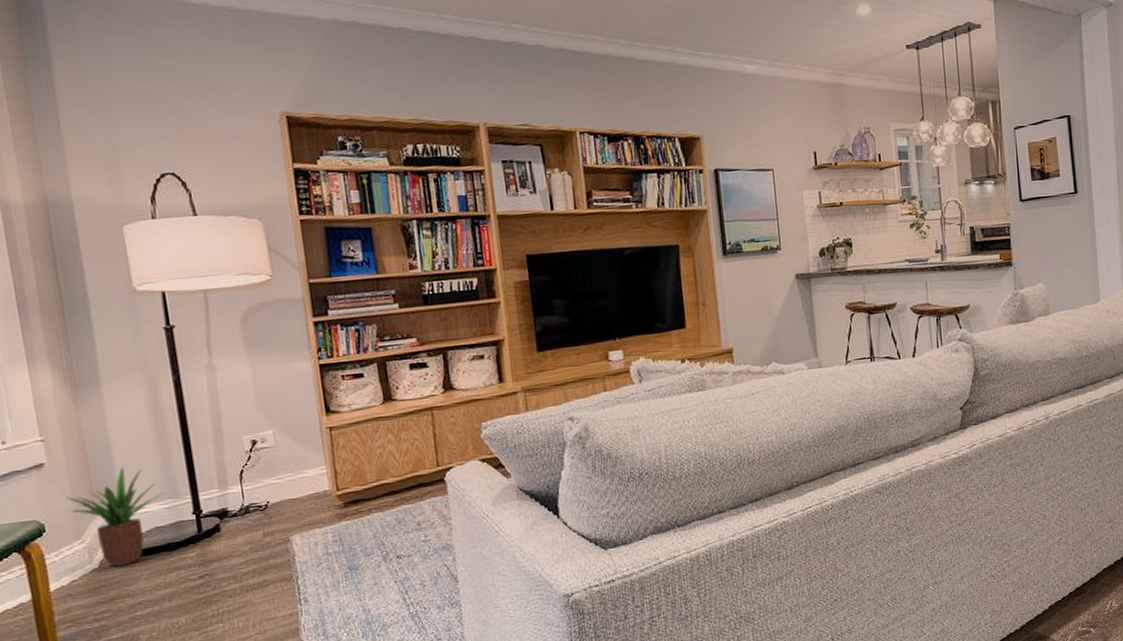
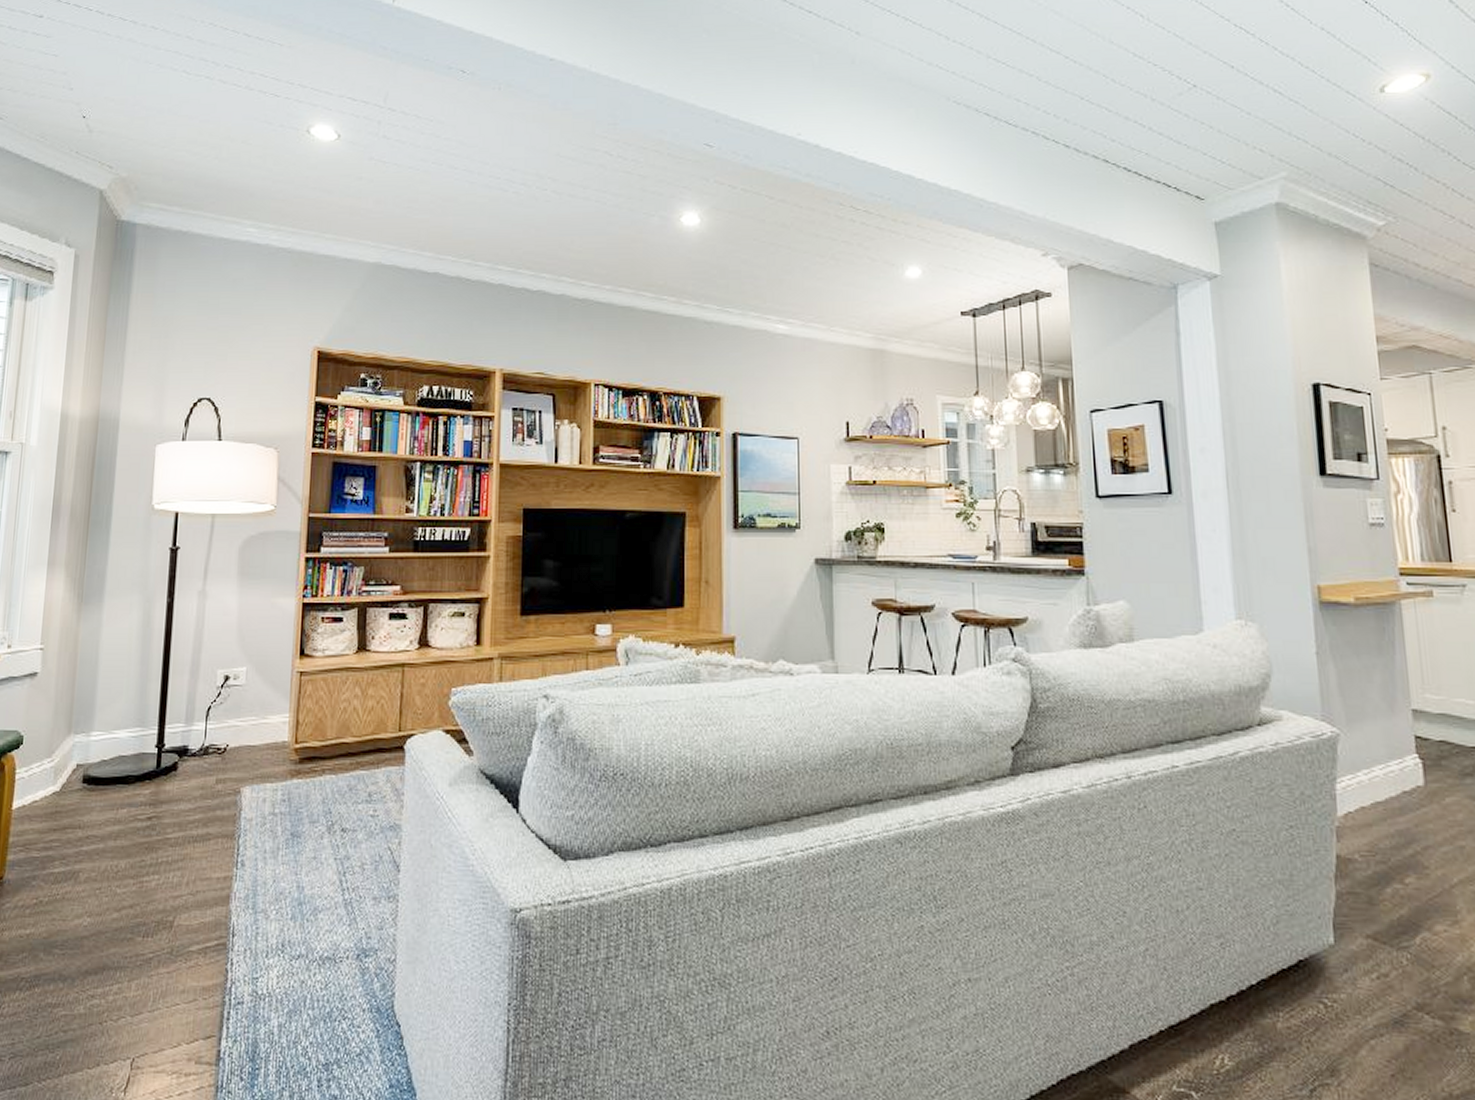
potted plant: present [67,466,164,567] -> none [49,686,134,793]

